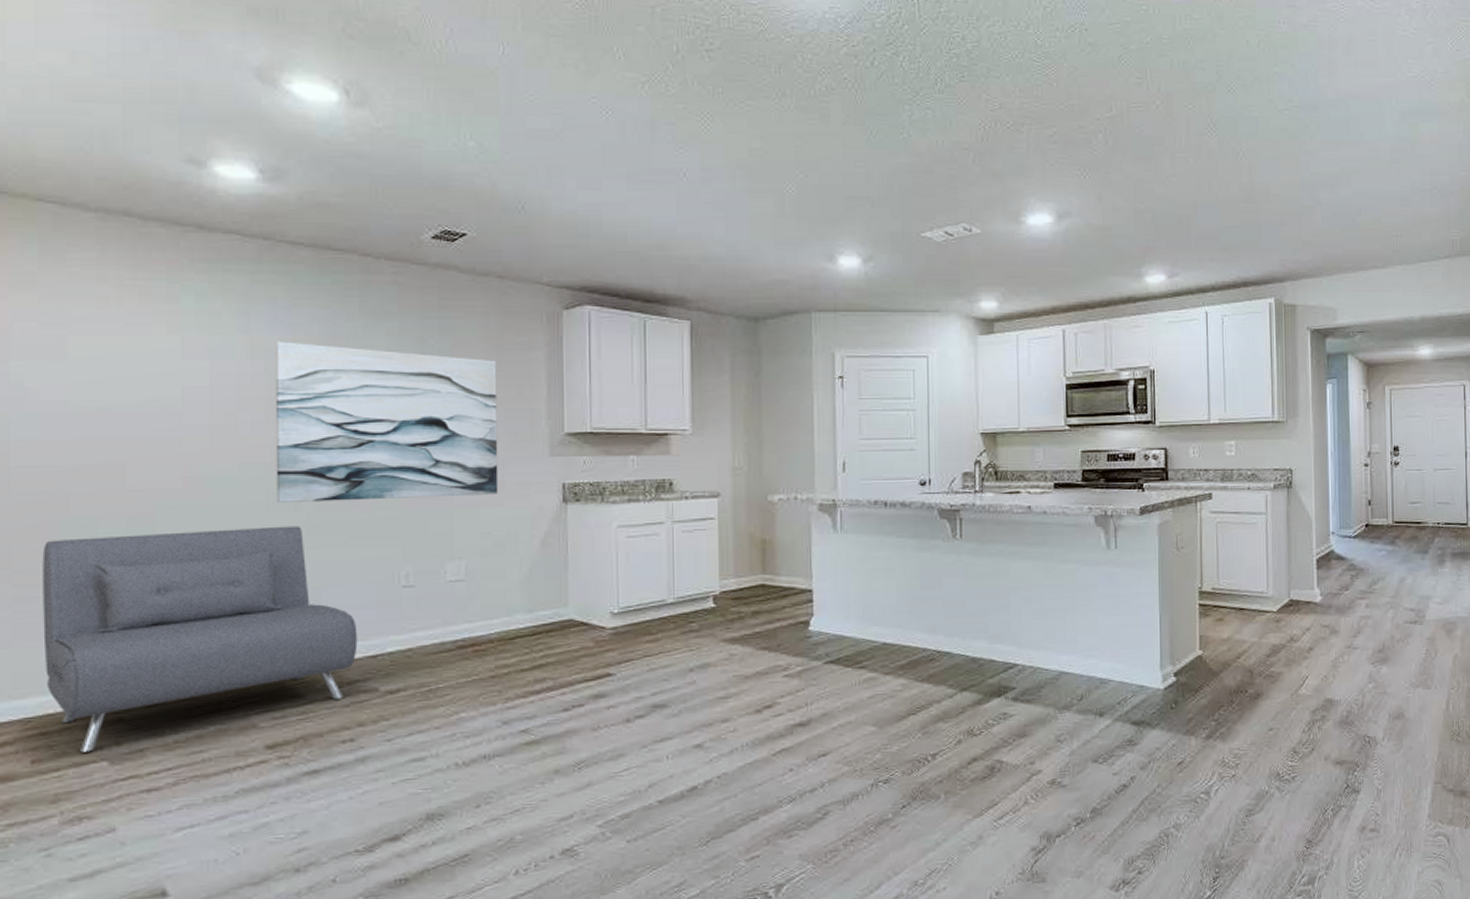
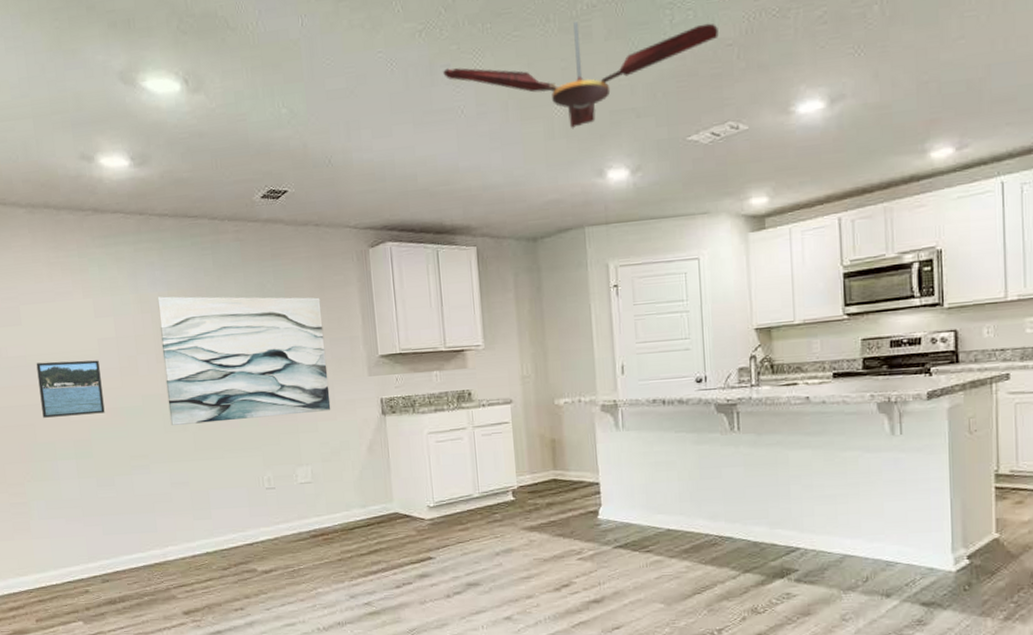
sofa: present [42,526,358,752] -> none [24,443,239,615]
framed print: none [82,411,181,484] -> present [36,360,105,418]
ceiling fan: none [666,100,955,209] -> present [443,20,719,129]

